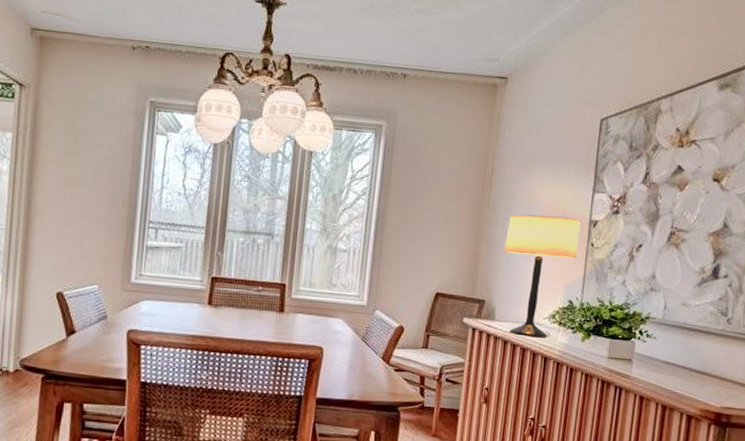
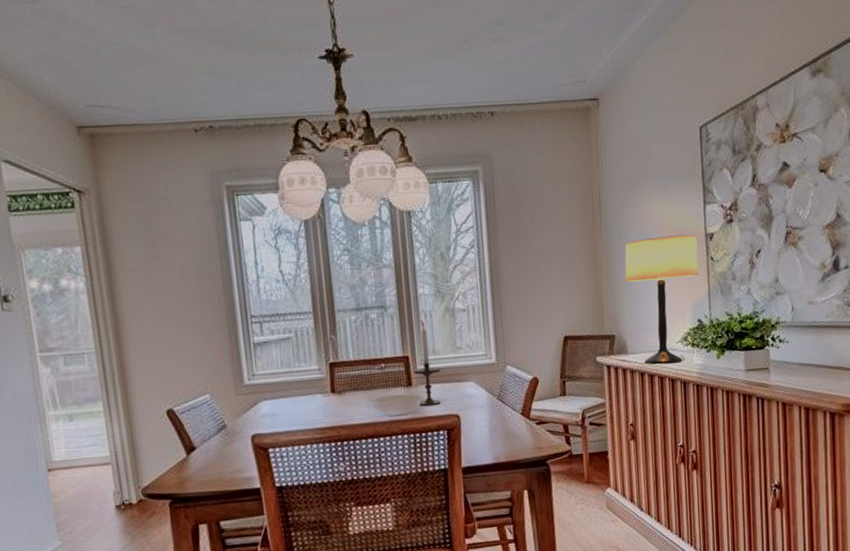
bowl: none [243,316,292,340] -> present [371,393,423,418]
candlestick: none [286,252,314,335] -> present [413,319,442,407]

